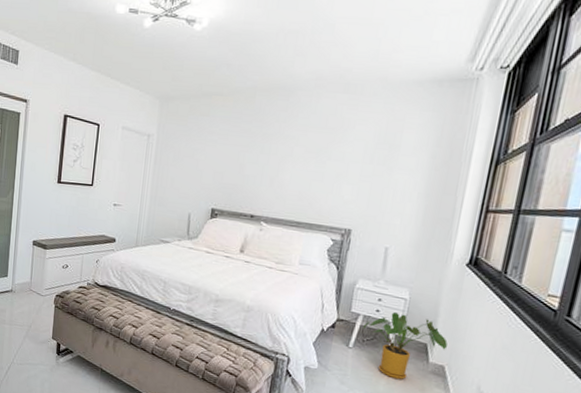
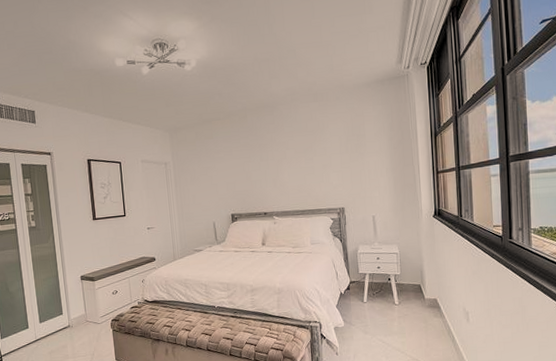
house plant: present [362,311,448,380] -> none [370,265,435,319]

